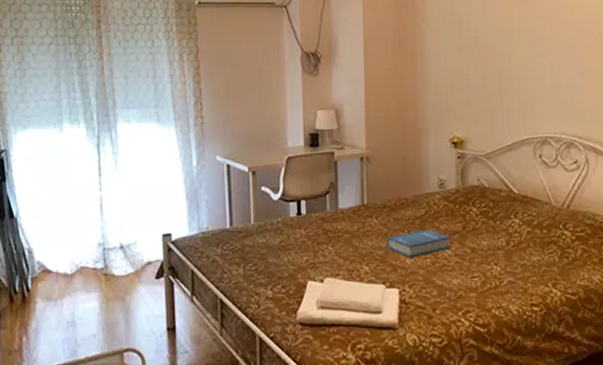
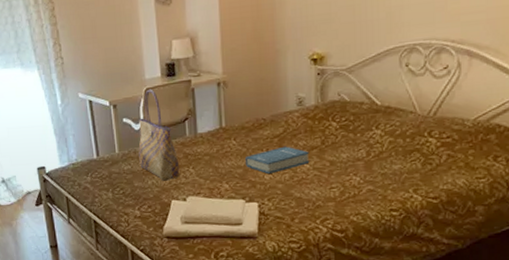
tote bag: none [276,158,318,259] -> present [138,89,180,181]

